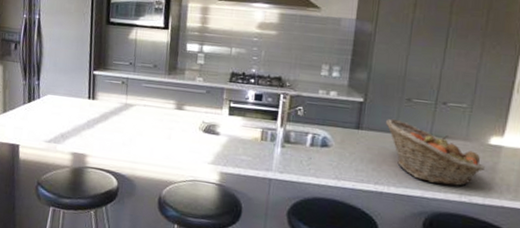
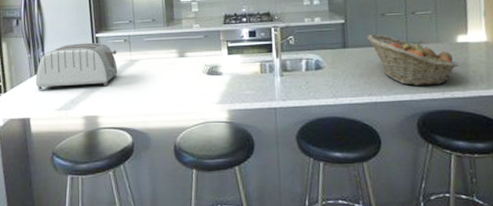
toaster: none [28,77,113,127] -> present [36,42,118,90]

